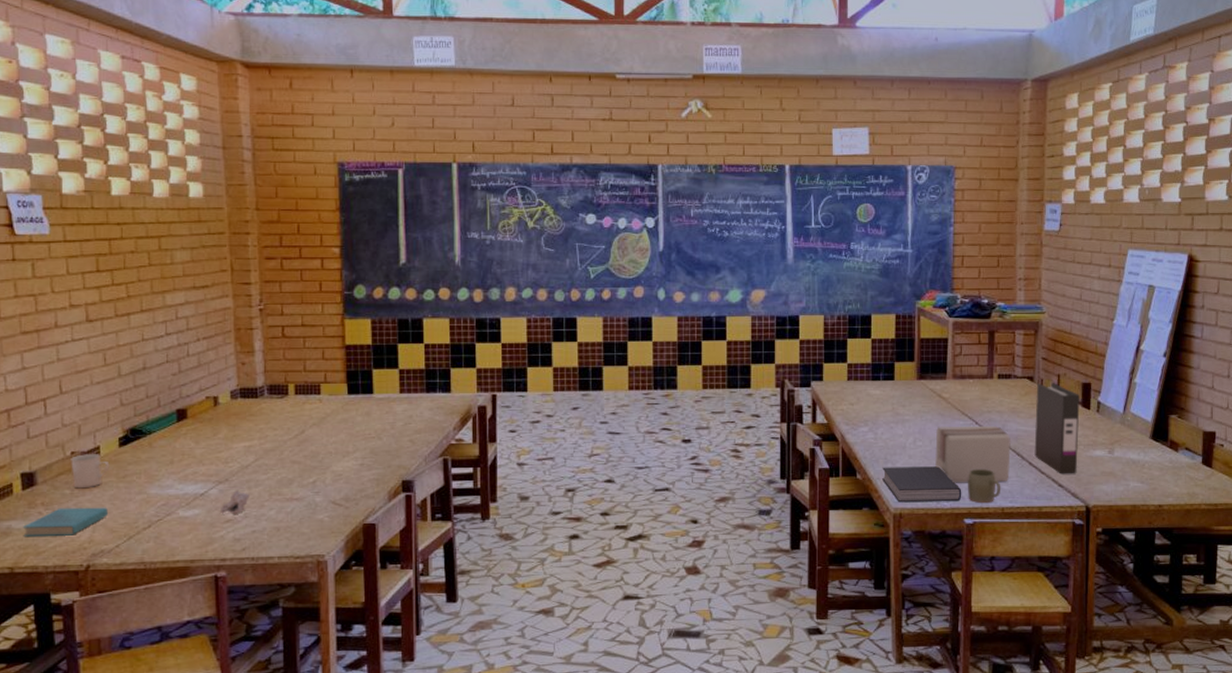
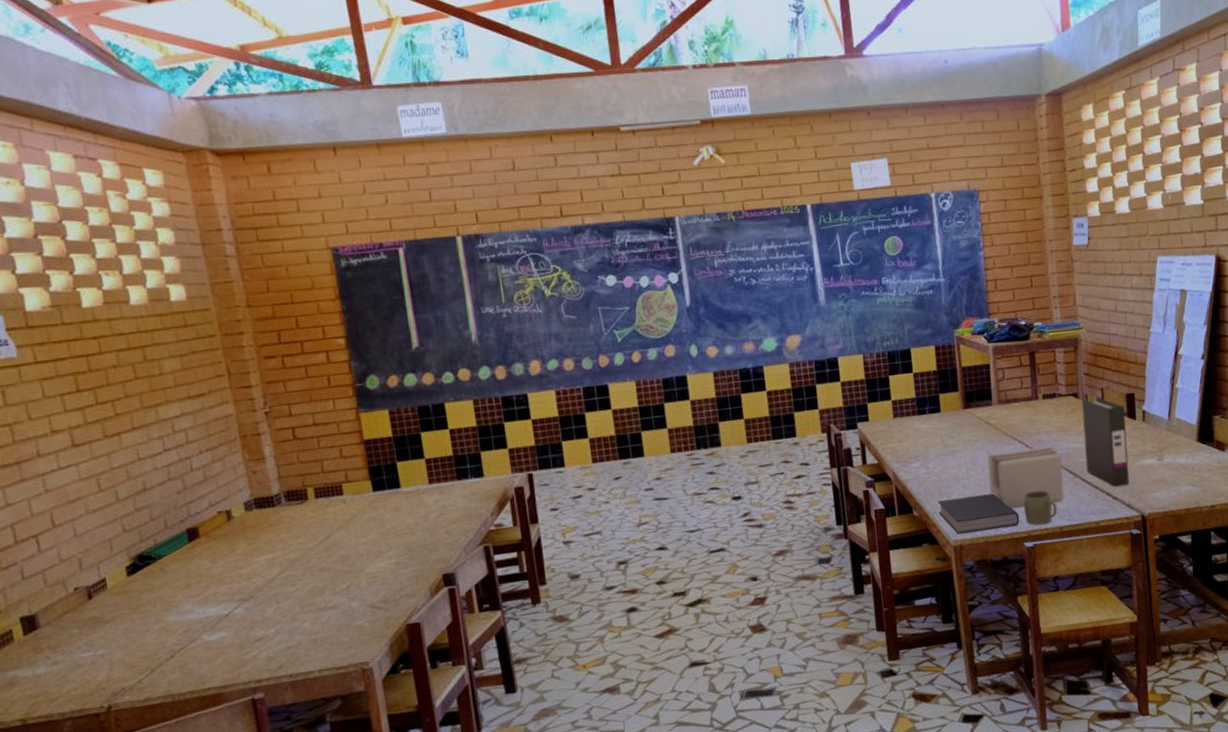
book: present [23,507,108,536] -> none [30,642,124,685]
mug: present [71,454,110,489] -> none [74,586,120,626]
crumpled paper: present [221,490,250,514] -> none [249,606,280,633]

